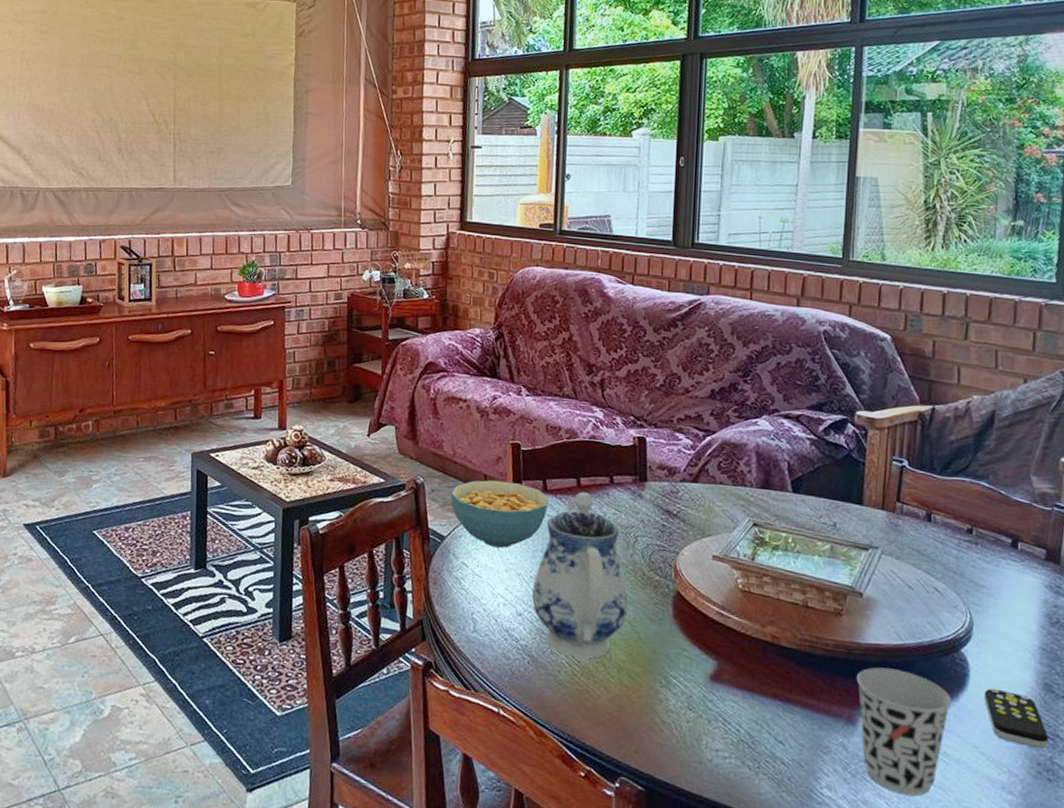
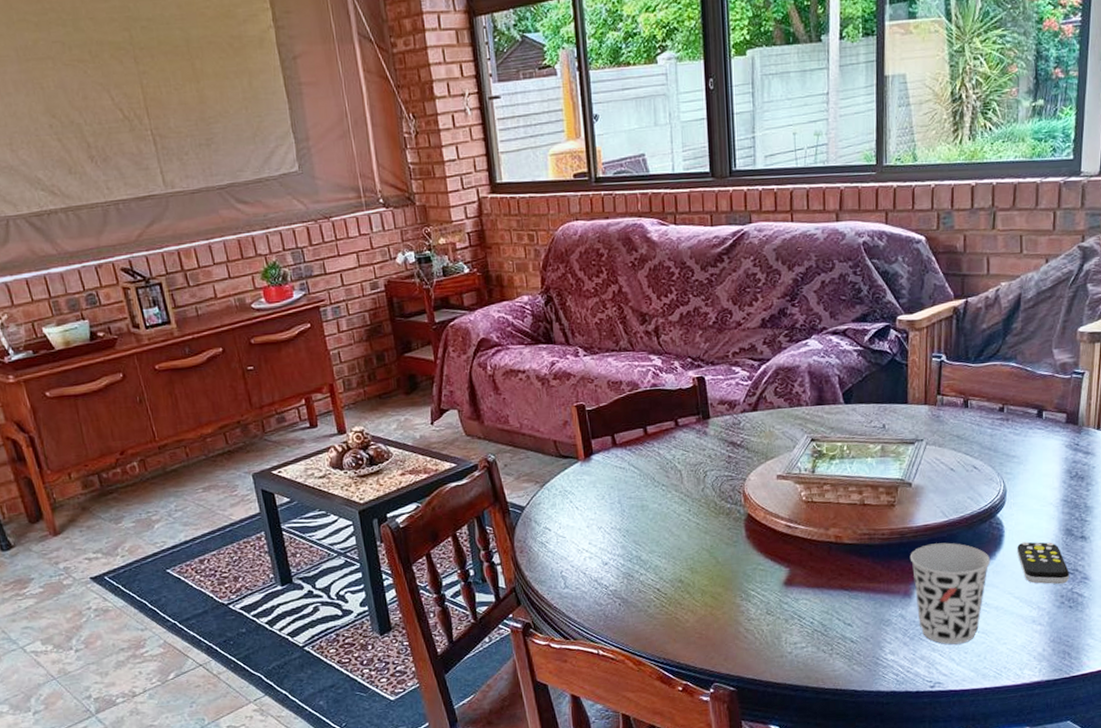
cereal bowl: present [451,480,550,548] -> none [524,443,620,508]
teapot: present [532,492,628,659] -> none [615,439,705,591]

